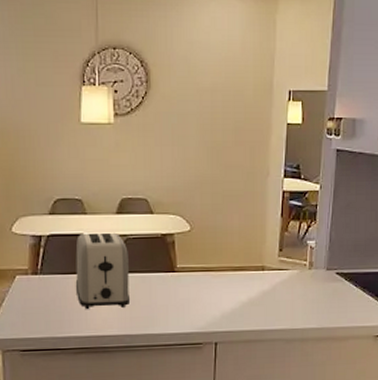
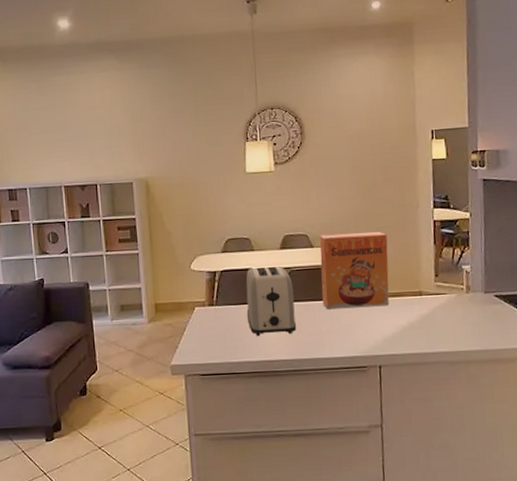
cereal box: none [159,199,233,283] -> present [320,232,390,310]

